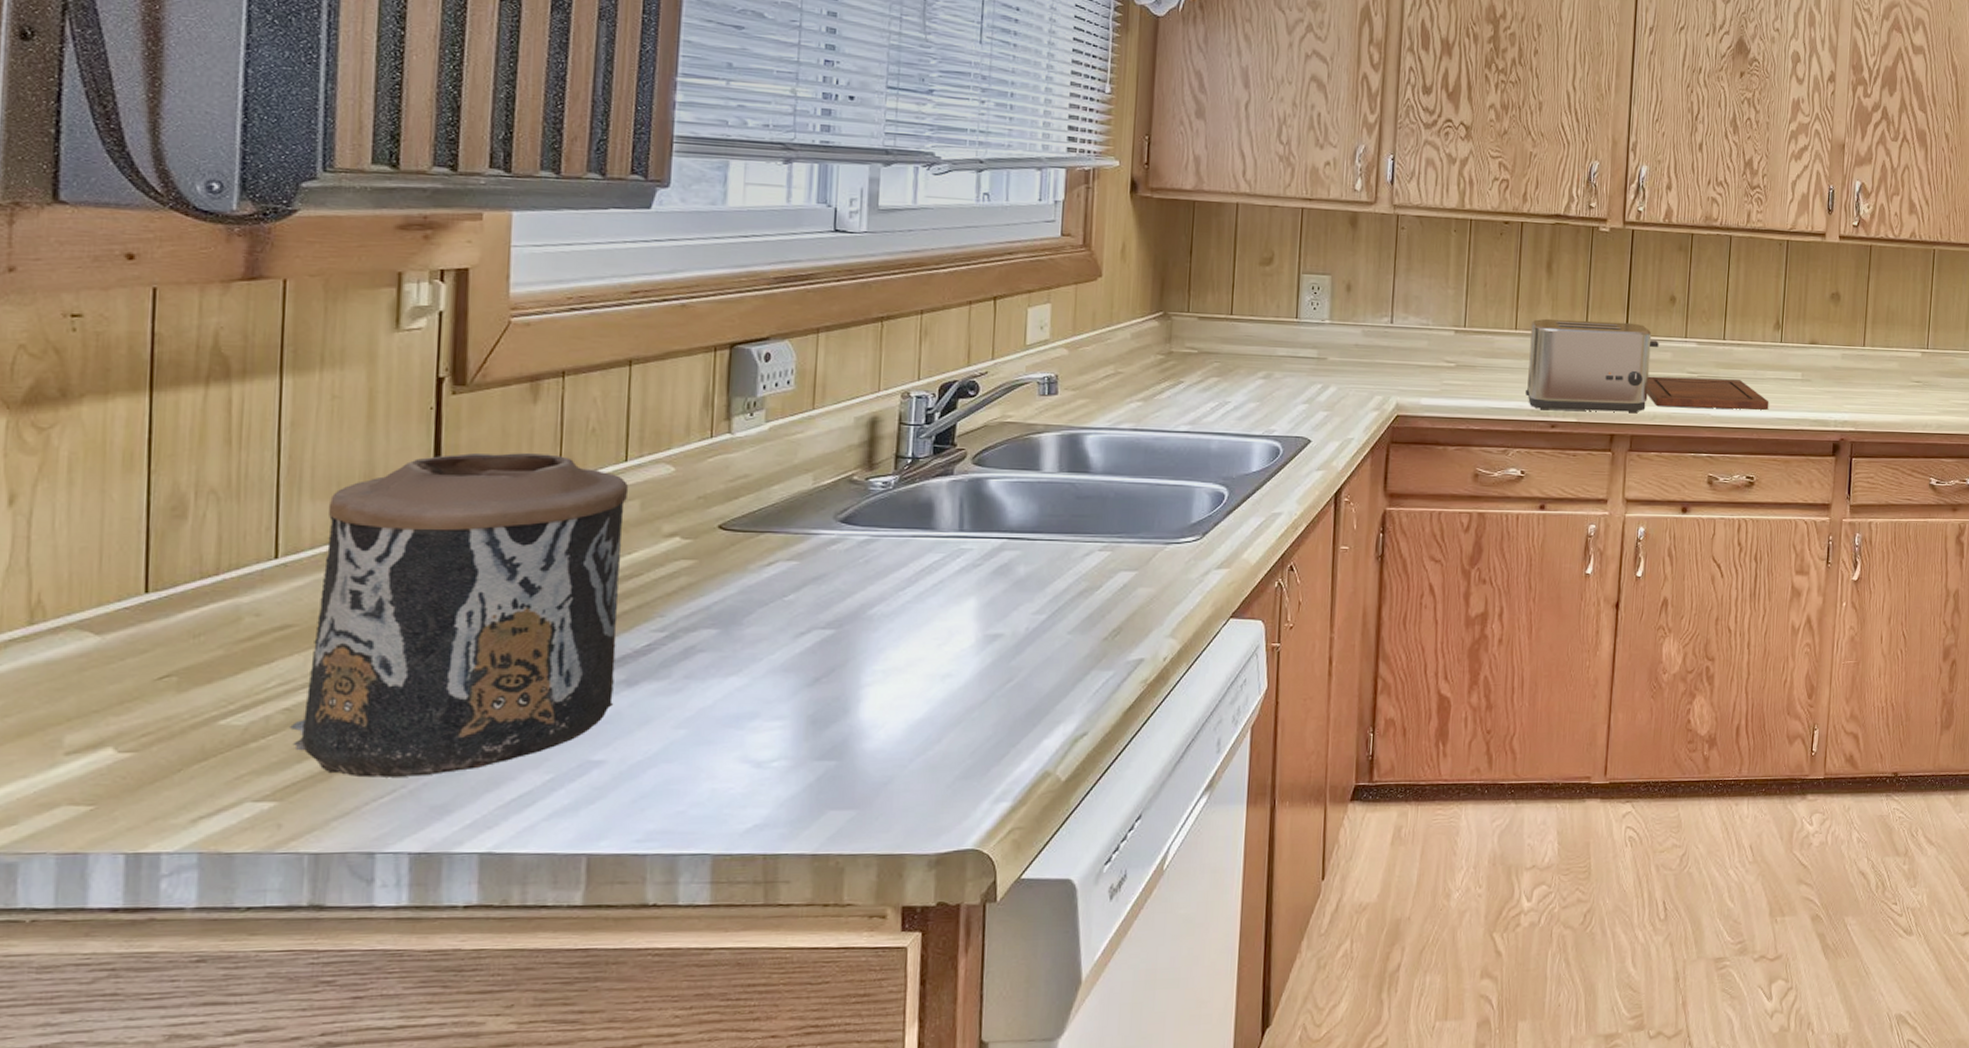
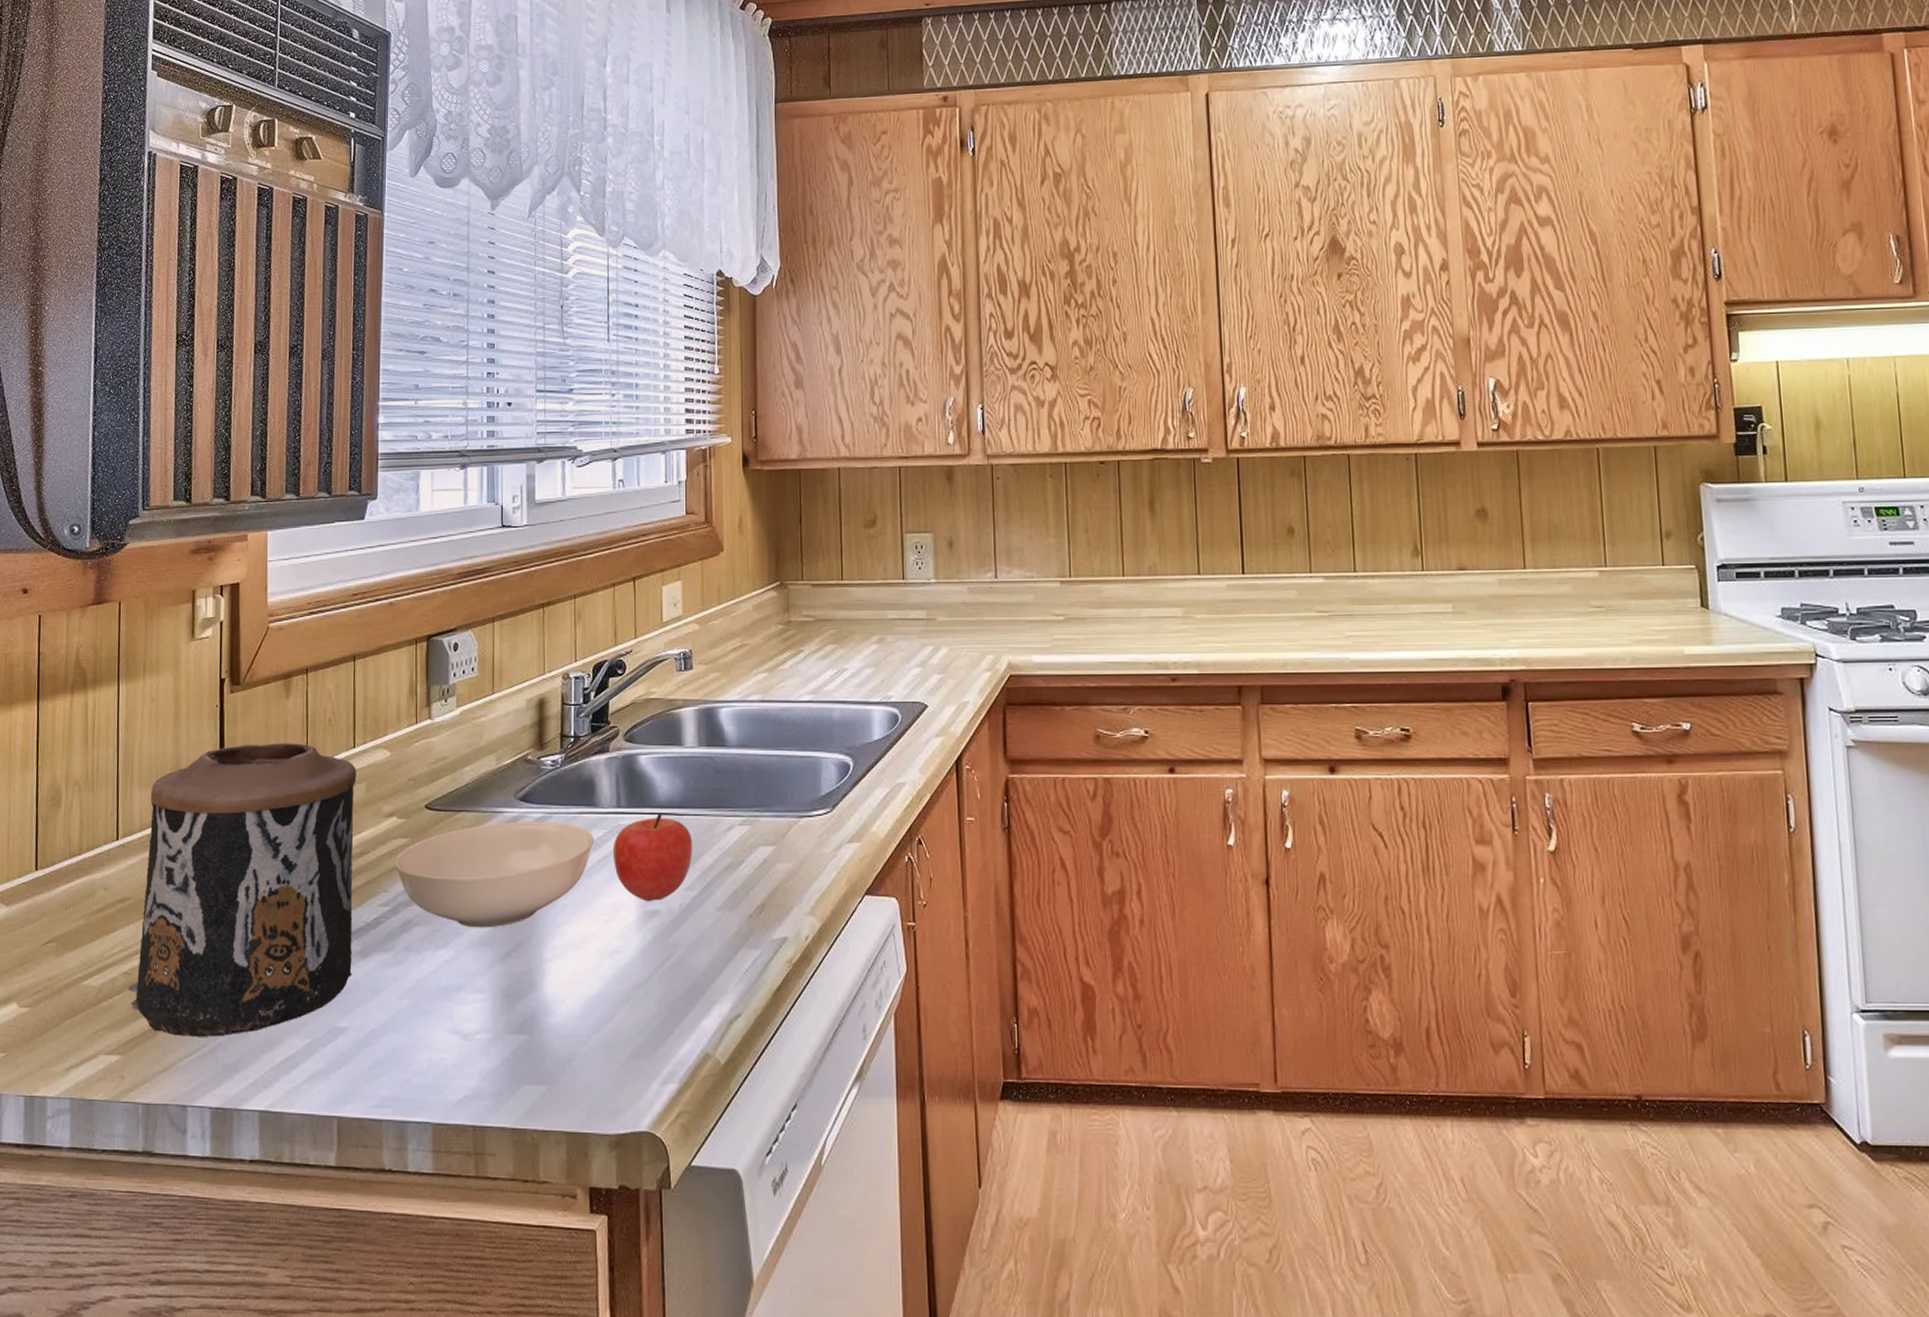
bowl: none [675,544,929,654] -> present [395,821,594,928]
fruit: none [950,537,1046,625] -> present [612,813,693,901]
toaster: present [1526,319,1659,414] -> none [1139,560,1281,662]
cutting board: present [1647,376,1769,410] -> none [1272,617,1418,651]

